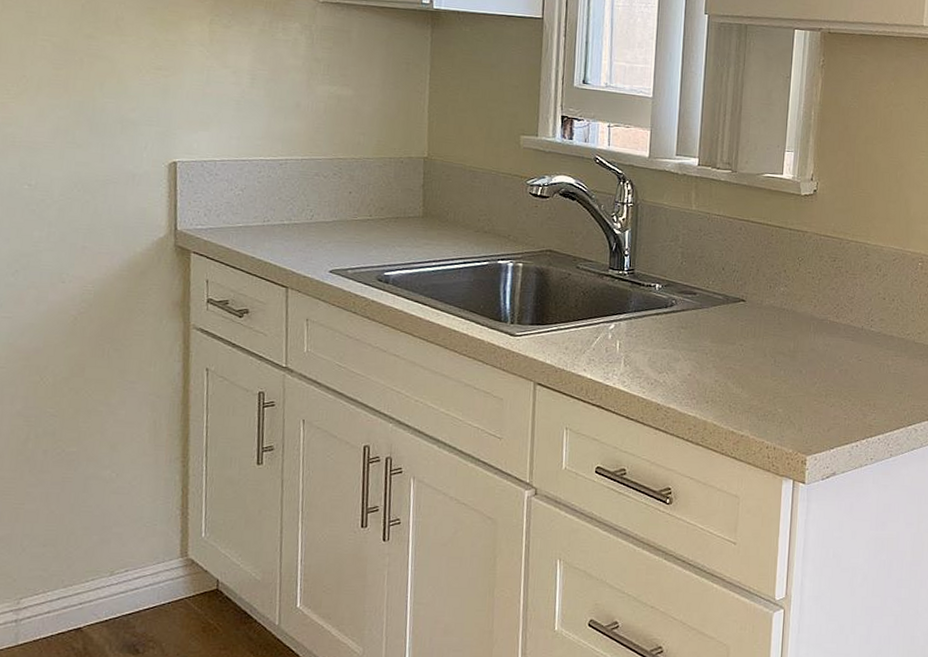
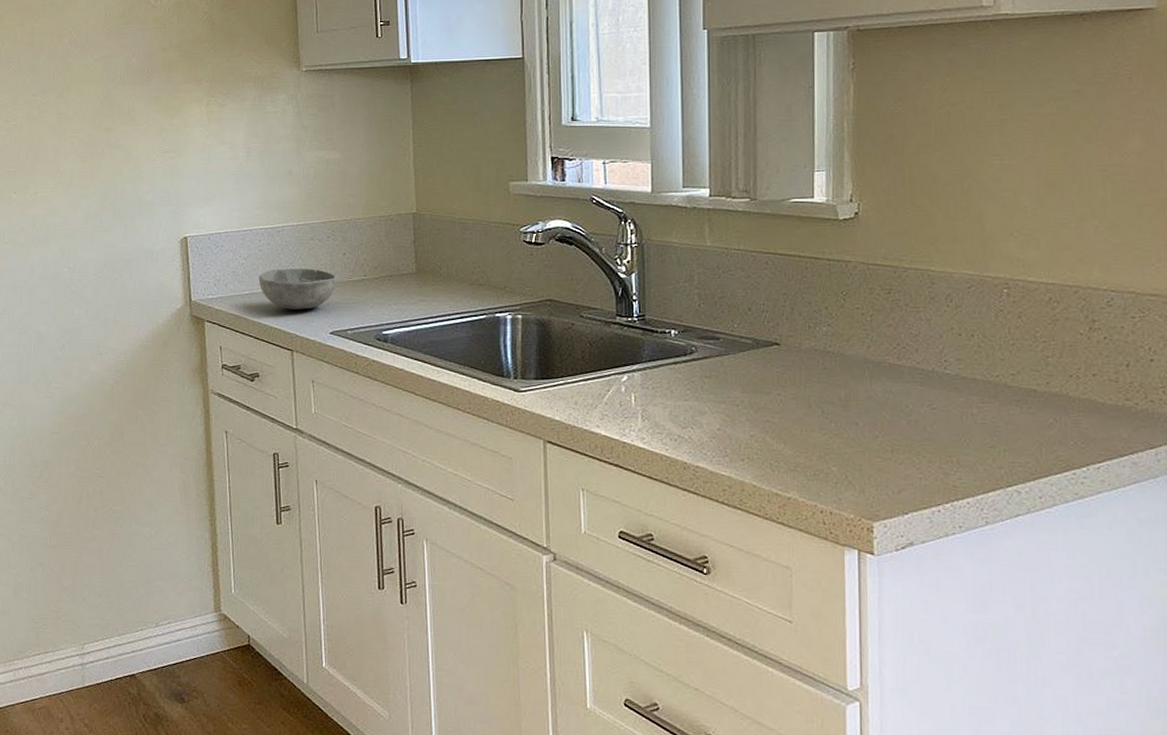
bowl: none [255,202,341,247] -> present [258,268,337,310]

